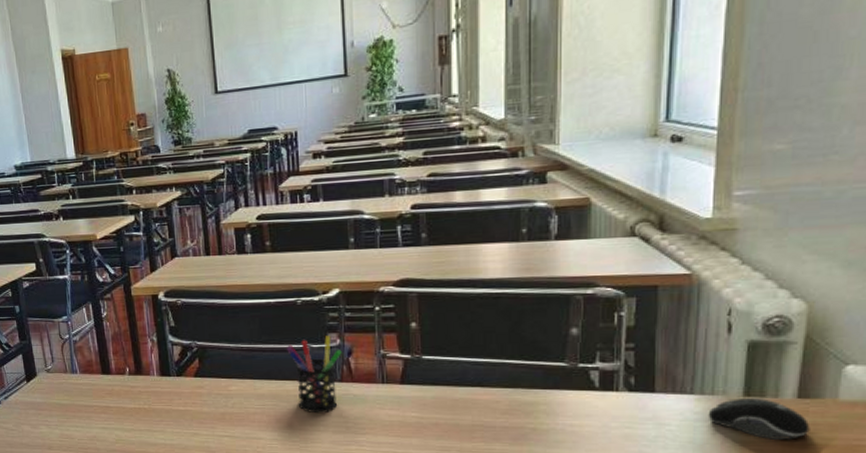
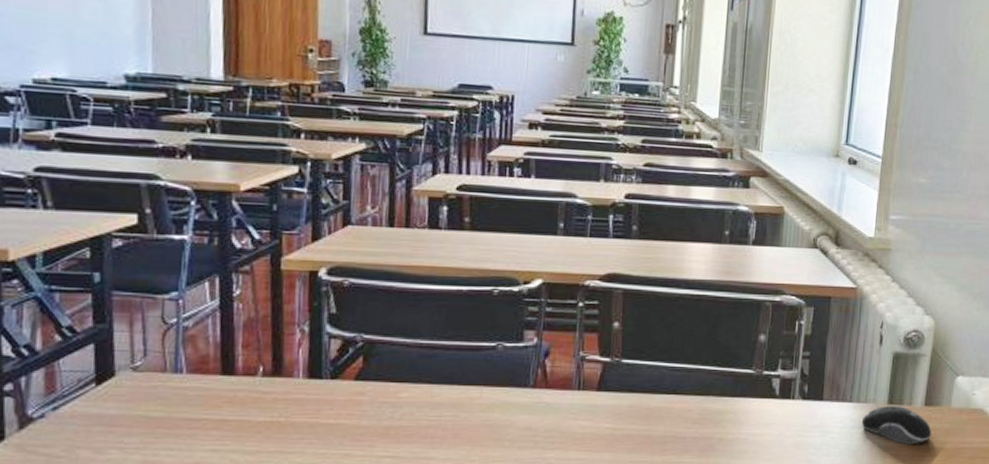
pen holder: present [286,336,342,414] -> none [474,333,538,426]

